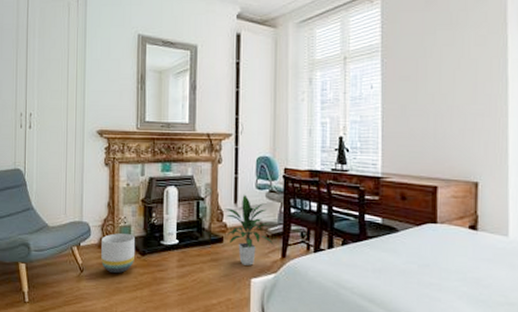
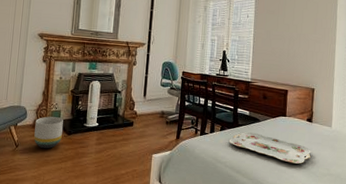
indoor plant: present [222,194,274,266] -> none [134,90,172,144]
serving tray: none [354,246,478,289] -> present [229,132,311,164]

